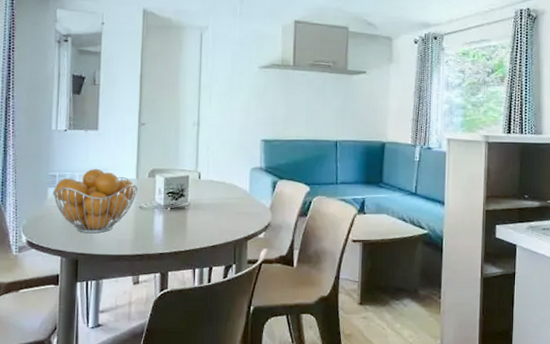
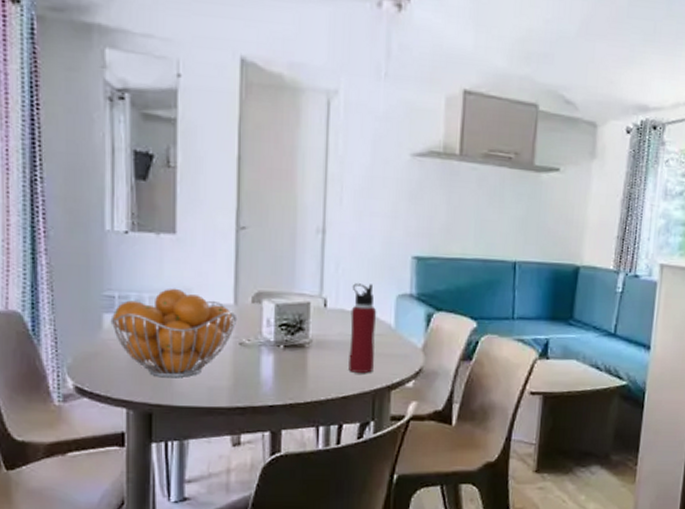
water bottle: none [216,161,237,228] -> present [348,283,377,374]

